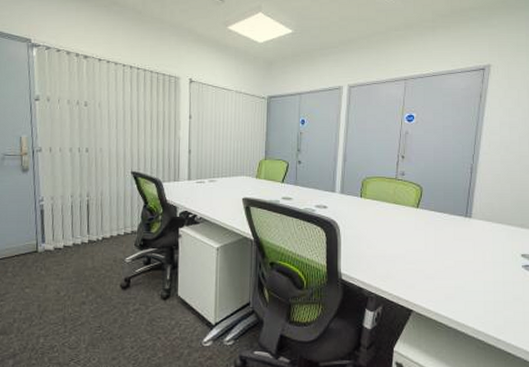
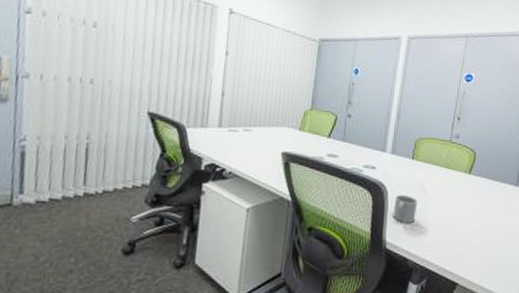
mug: none [346,231,369,257] -> present [393,195,418,224]

